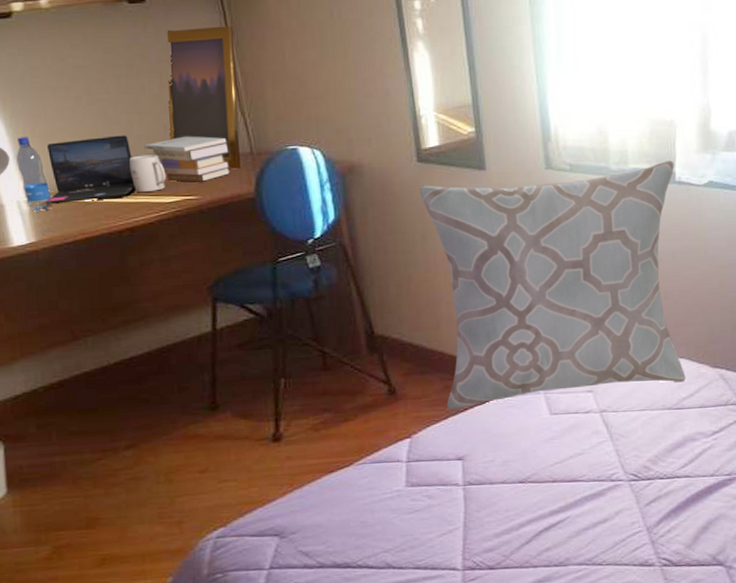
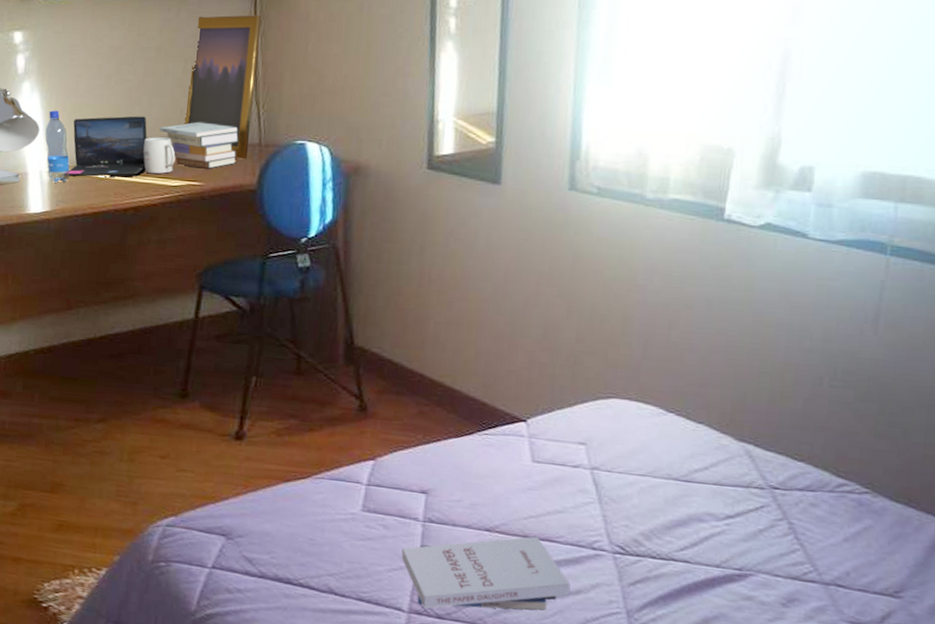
pillow: present [419,161,686,411] -> none [418,194,725,451]
books: none [448,479,599,564] -> present [401,536,571,611]

